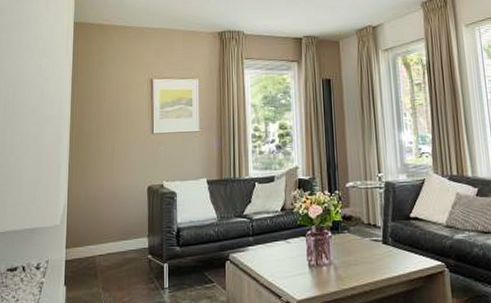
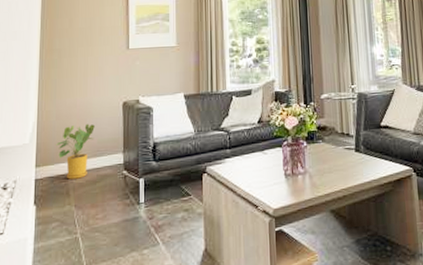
house plant: none [85,207,121,262] -> present [56,123,95,179]

